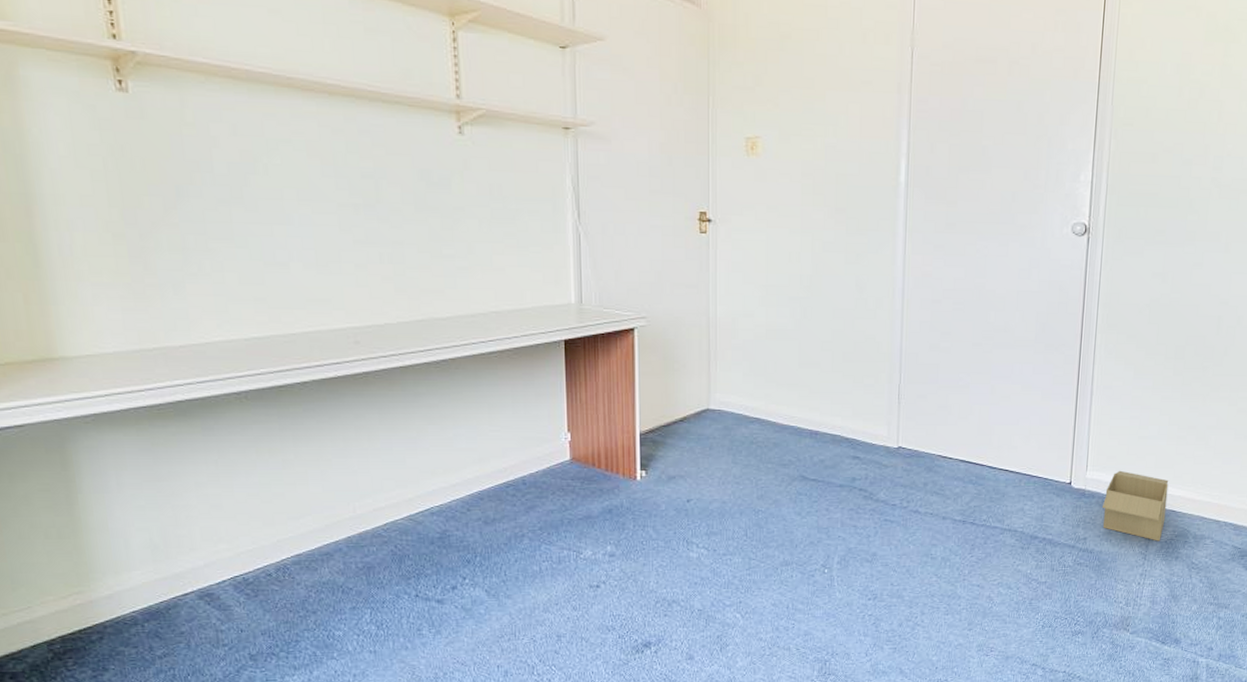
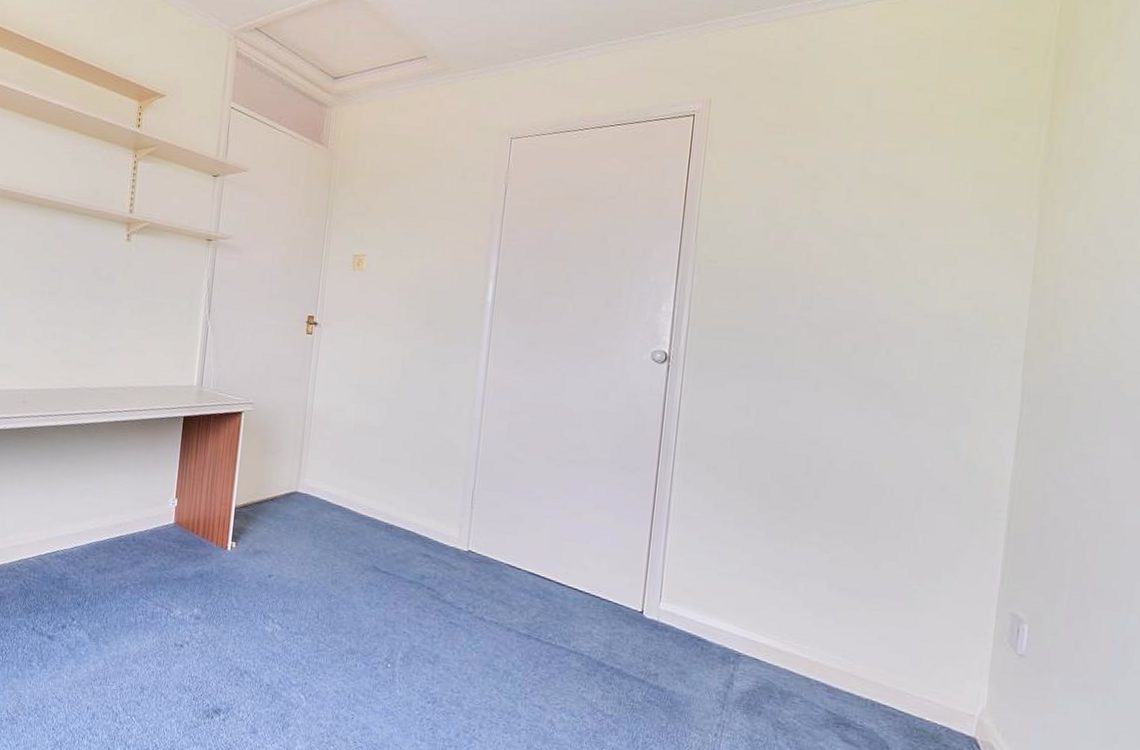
cardboard box: present [1102,470,1169,541] -> none [676,606,751,691]

